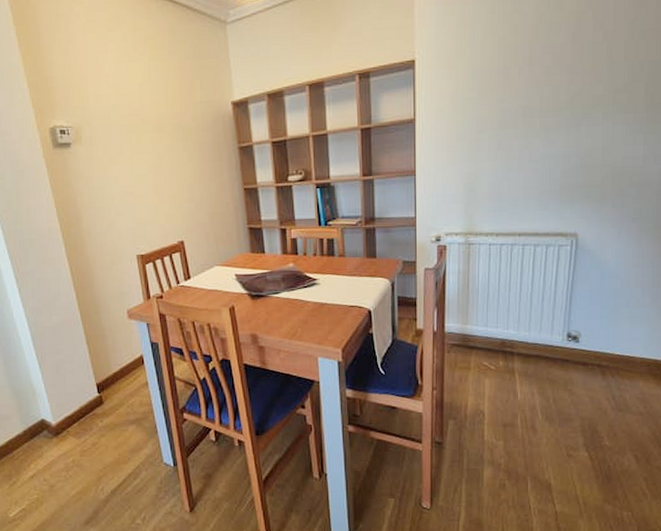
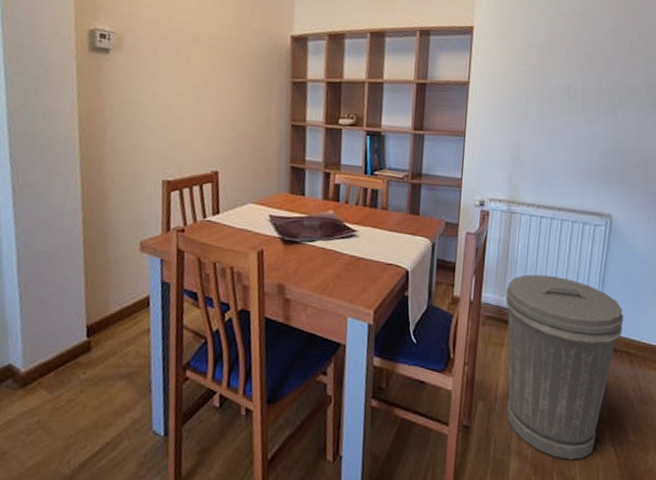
trash can: none [469,299,594,466] -> present [505,274,624,460]

